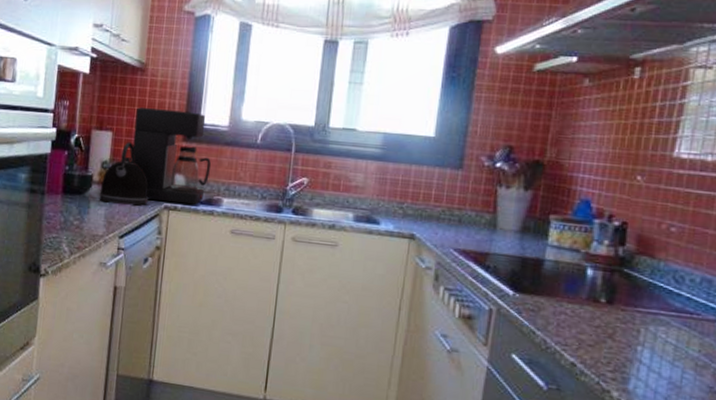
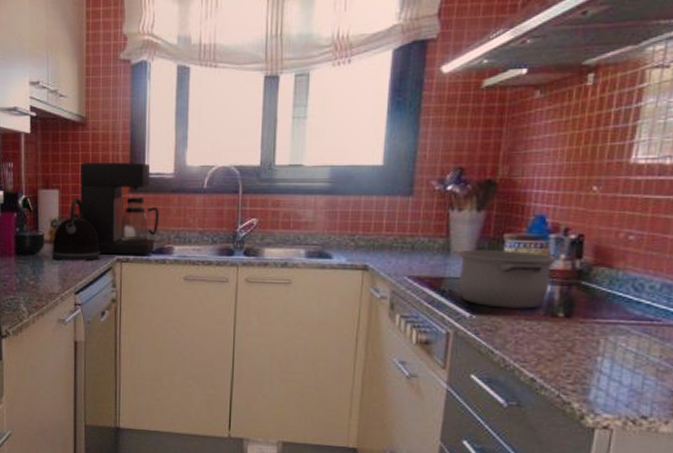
cooking pot: none [503,227,602,292] -> present [458,249,558,309]

